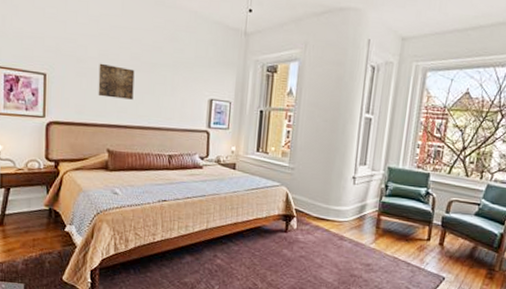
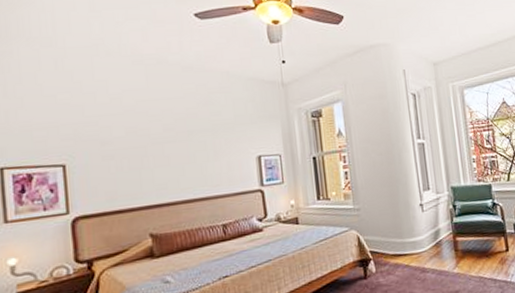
wall art: present [98,63,135,100] -> none [128,141,173,178]

